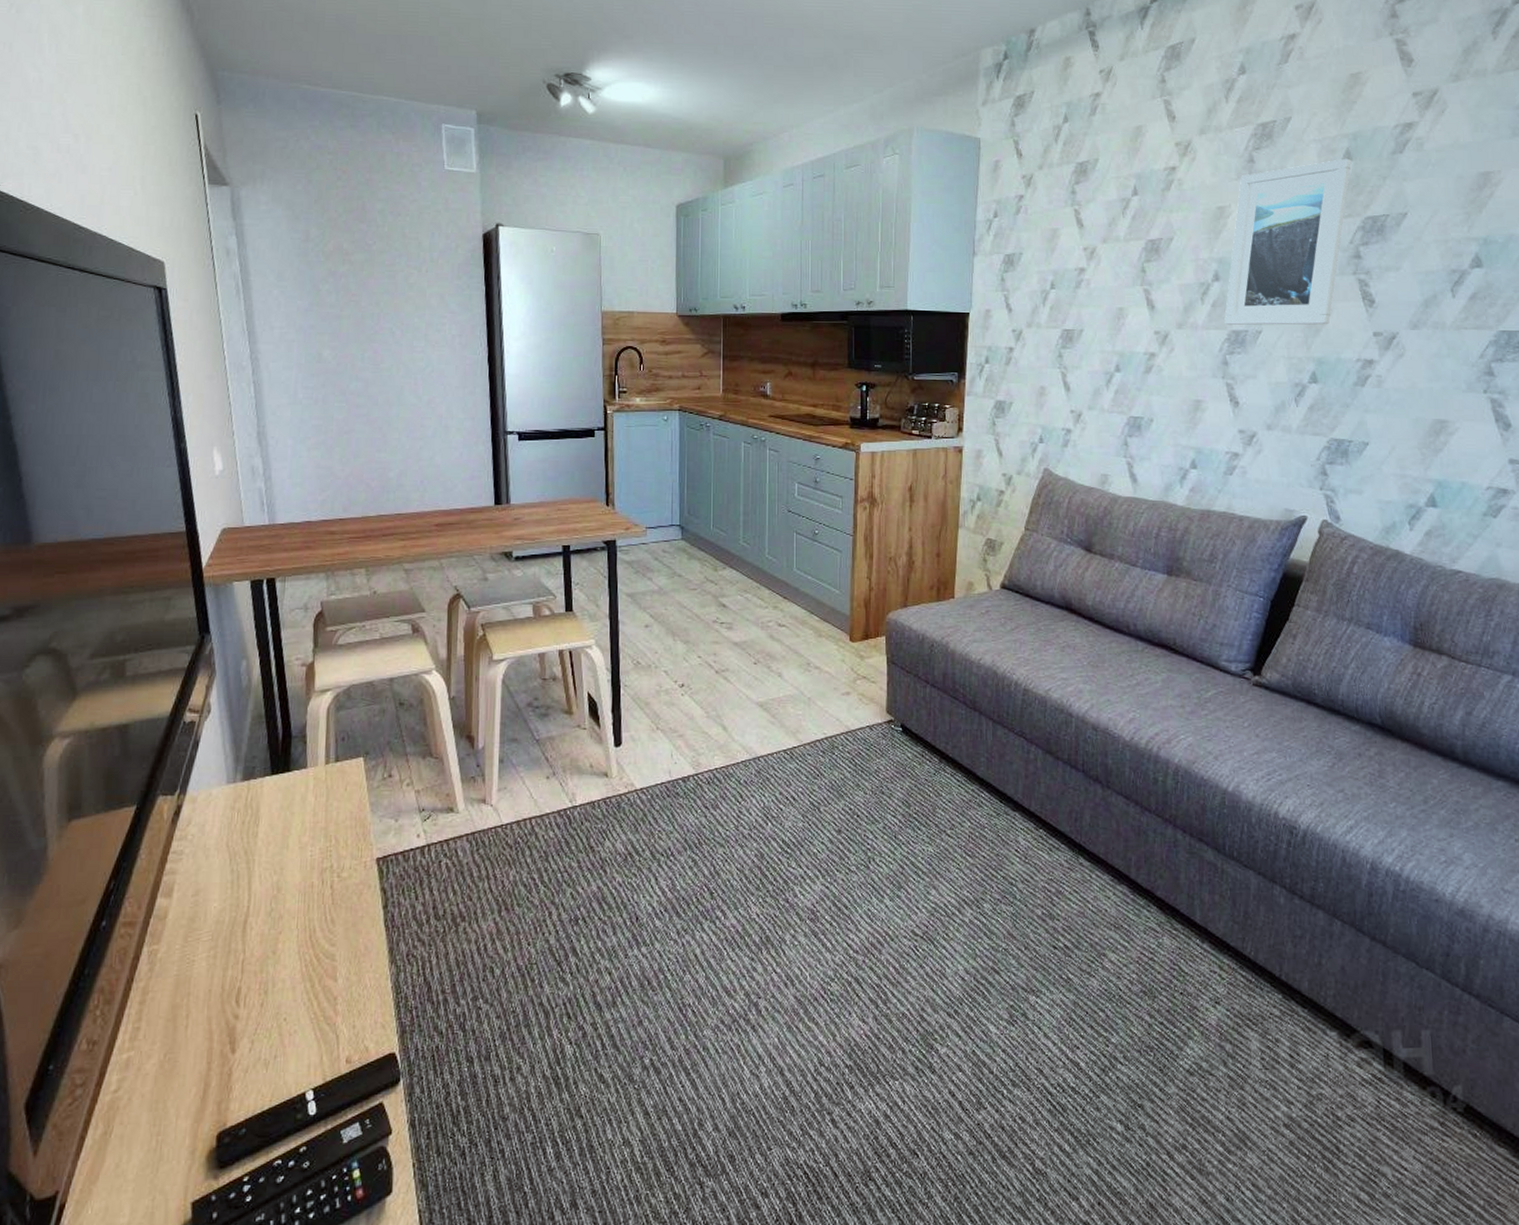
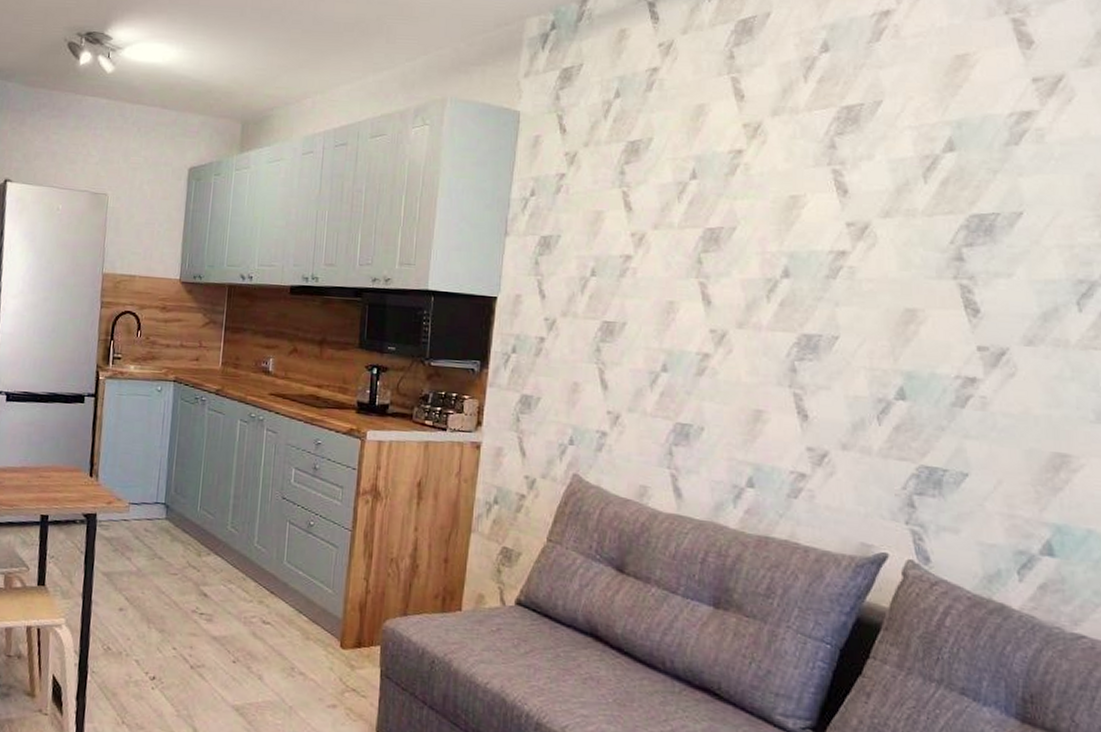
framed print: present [1224,158,1352,325] -> none [794,148,954,335]

